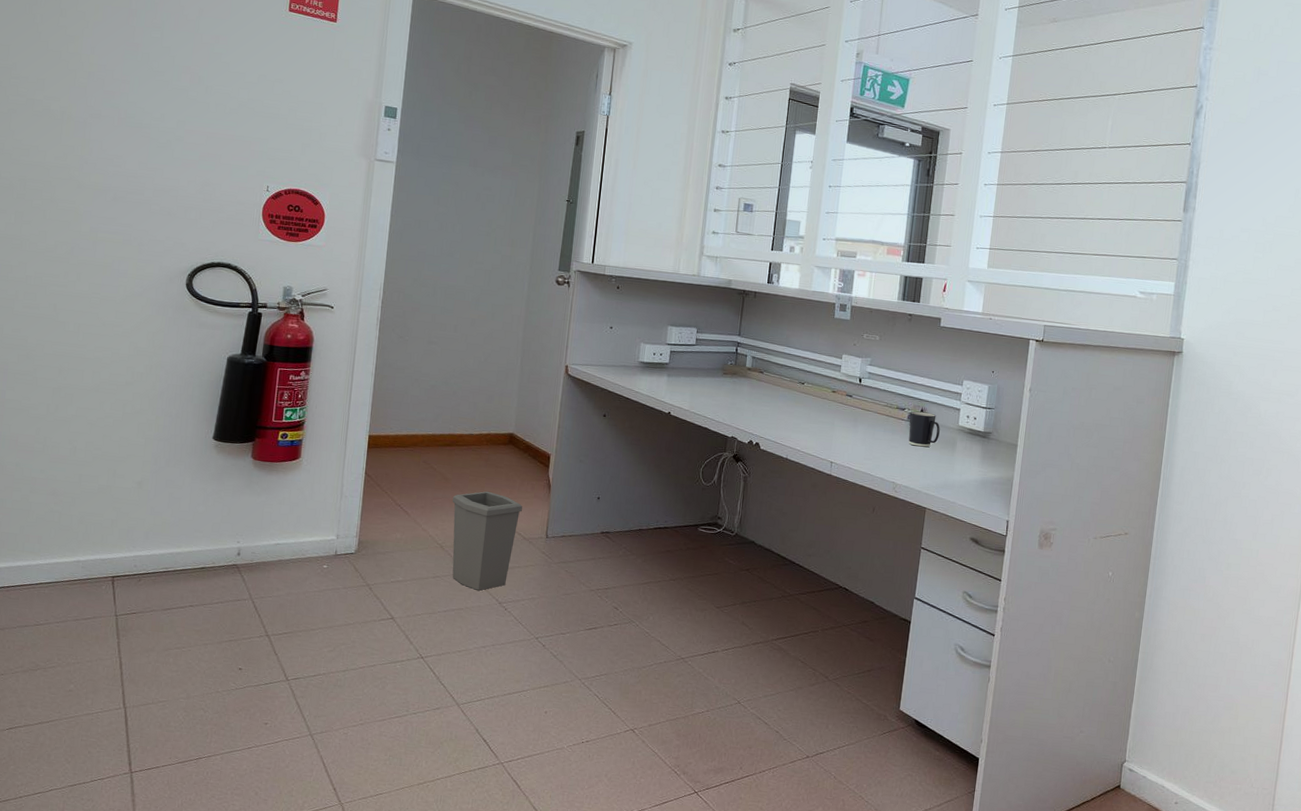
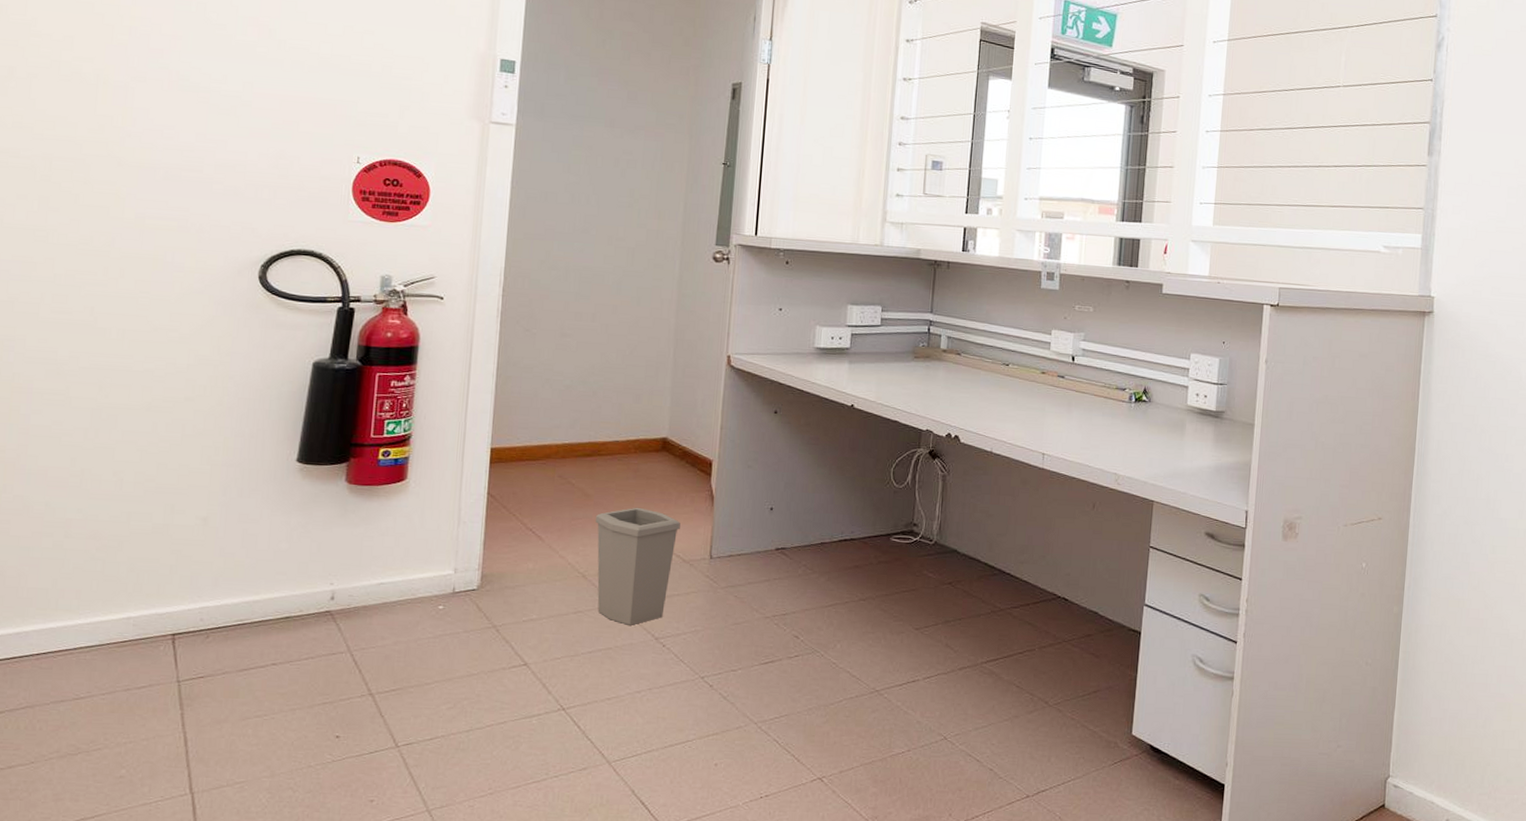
mug: present [908,411,940,447] -> none [1130,391,1166,432]

